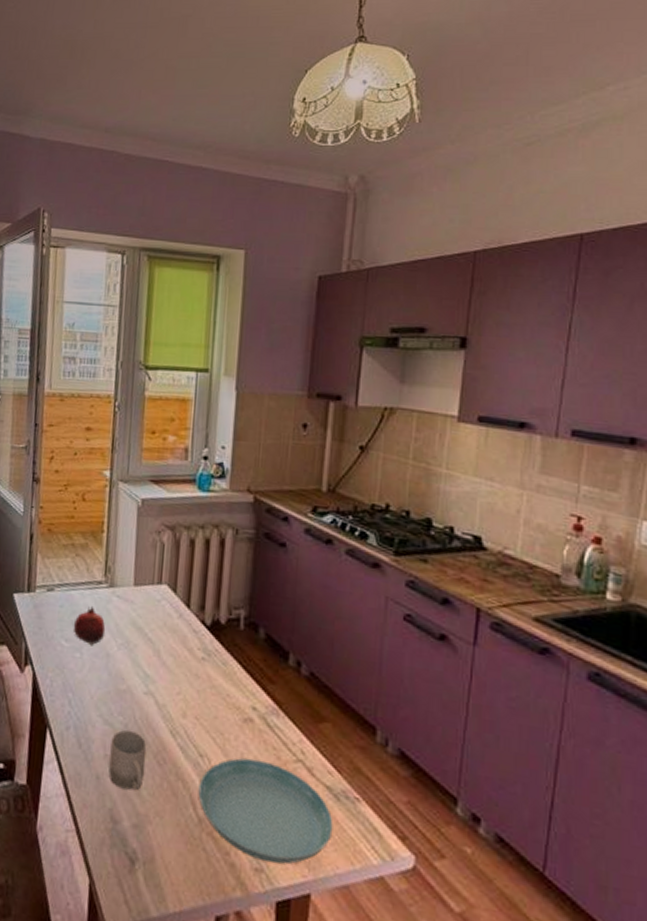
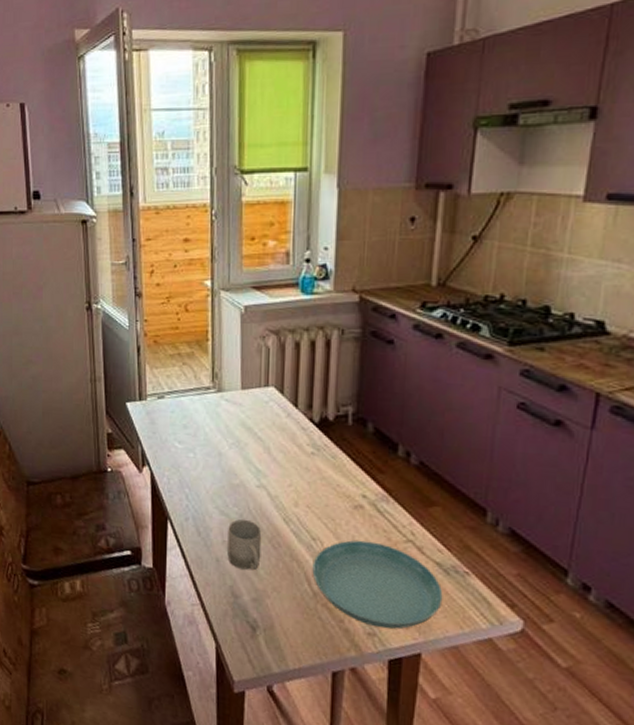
fruit: present [73,605,106,646] -> none [185,409,217,447]

